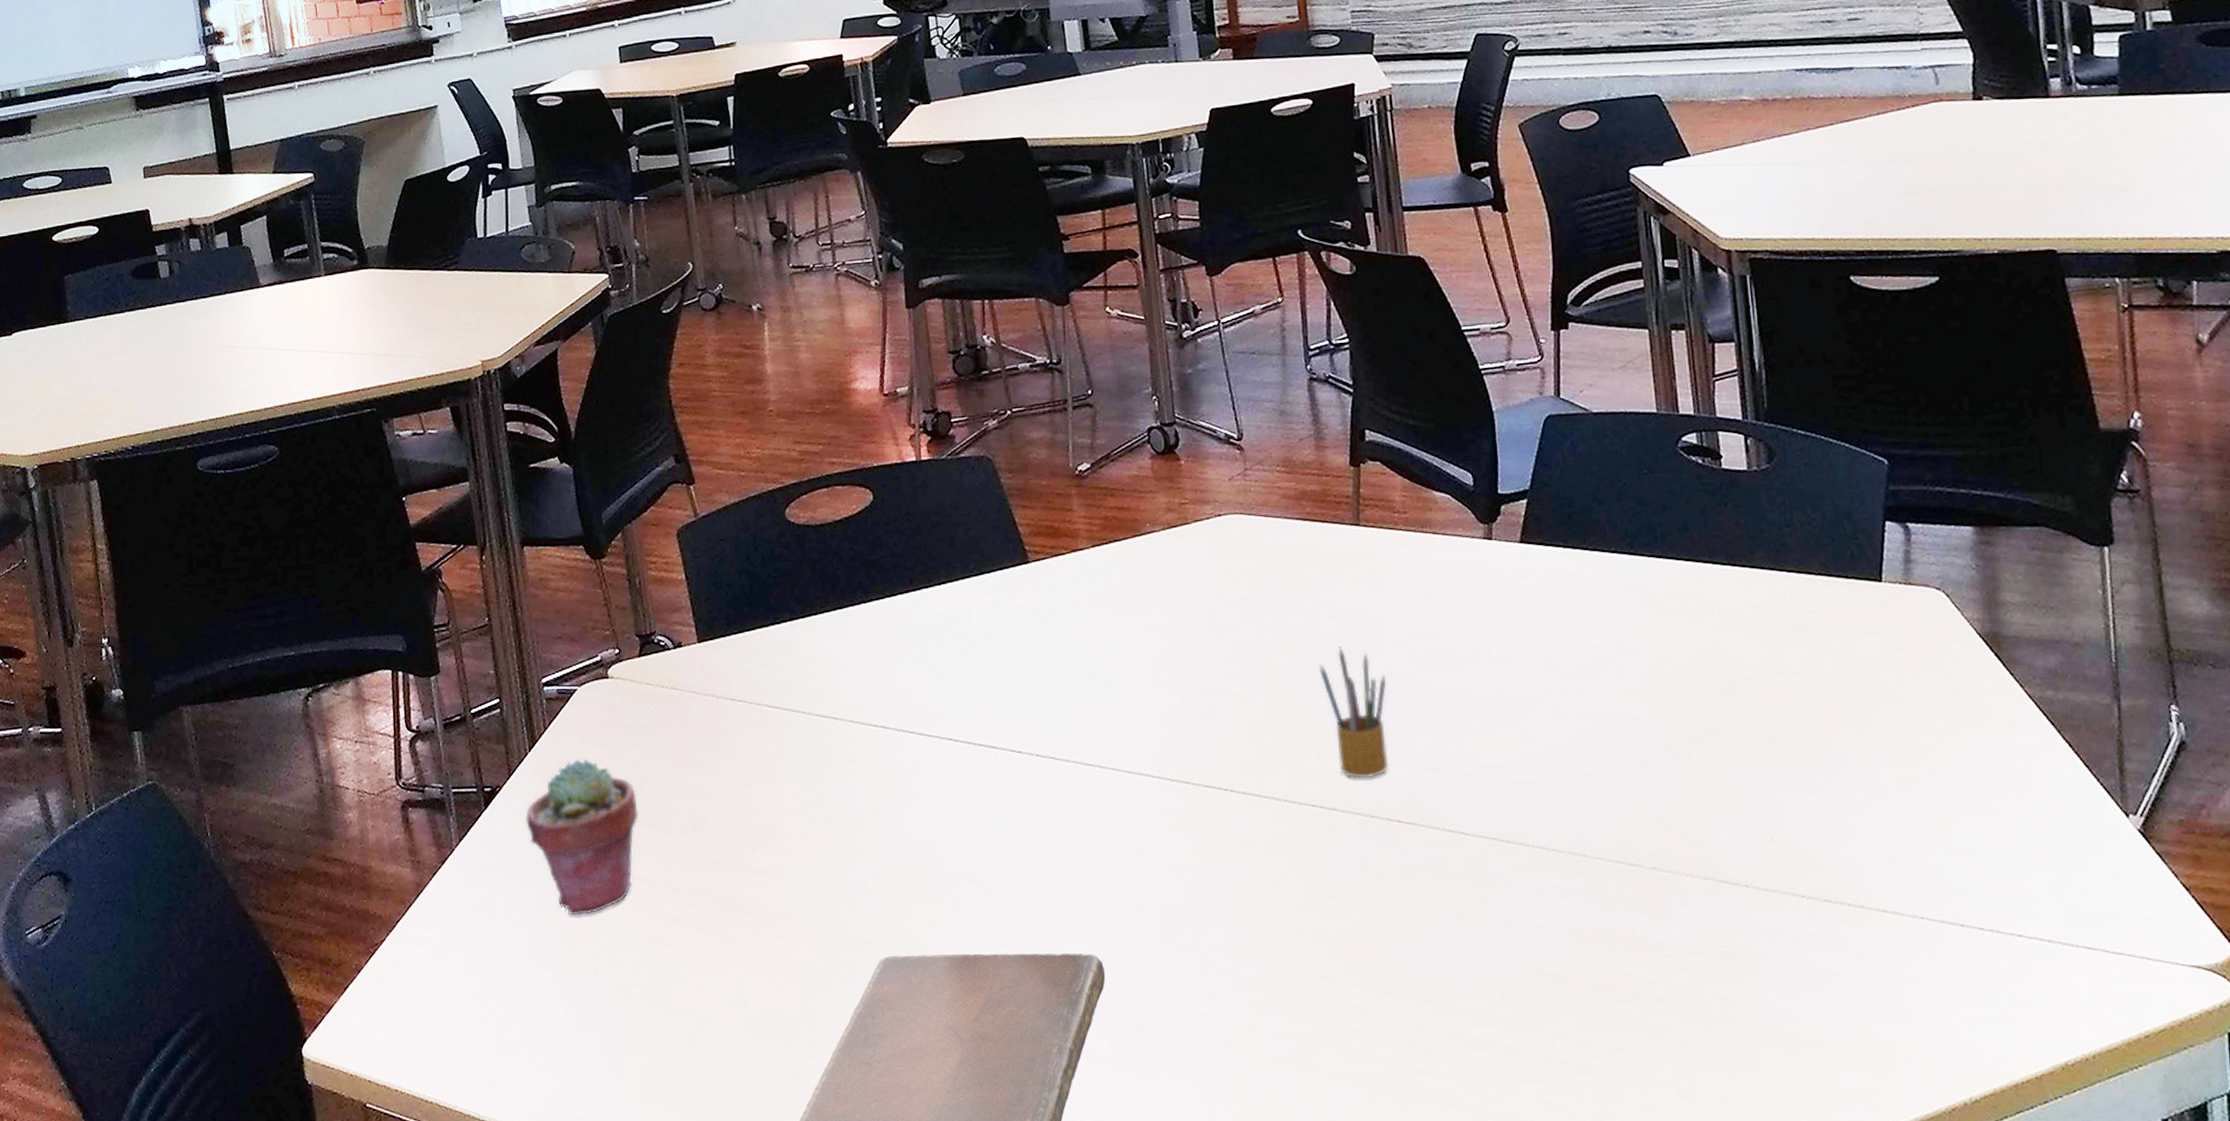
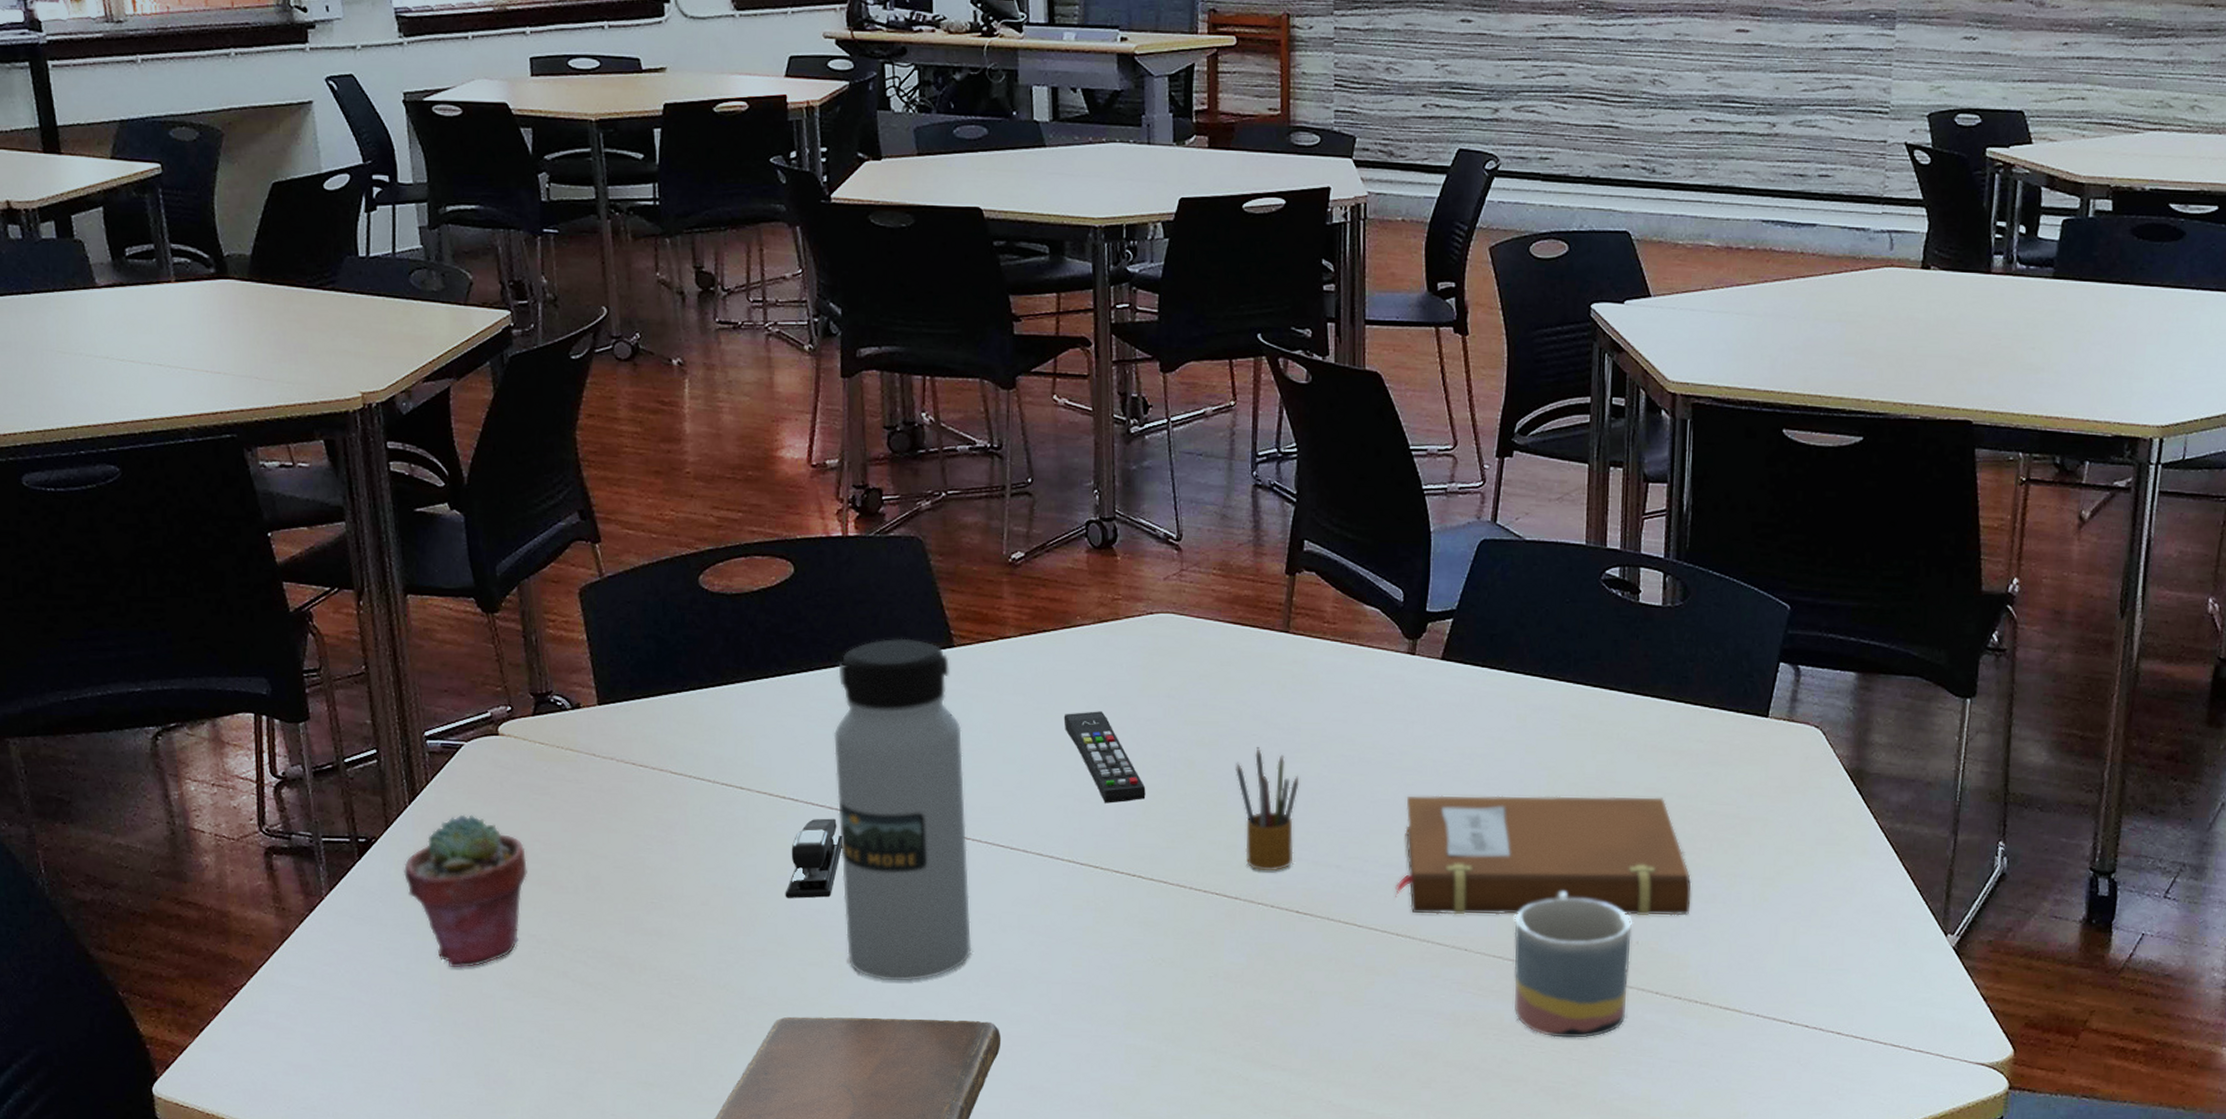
stapler: none [881,745,934,830] -> present [785,818,842,899]
water bottle: none [919,557,1069,913] -> present [833,638,972,982]
remote control: none [1141,619,1231,715] -> present [1063,711,1146,803]
notebook: none [1500,676,1827,817] -> present [1395,795,1692,916]
mug: none [1633,785,1772,951] -> present [1514,891,1632,1038]

